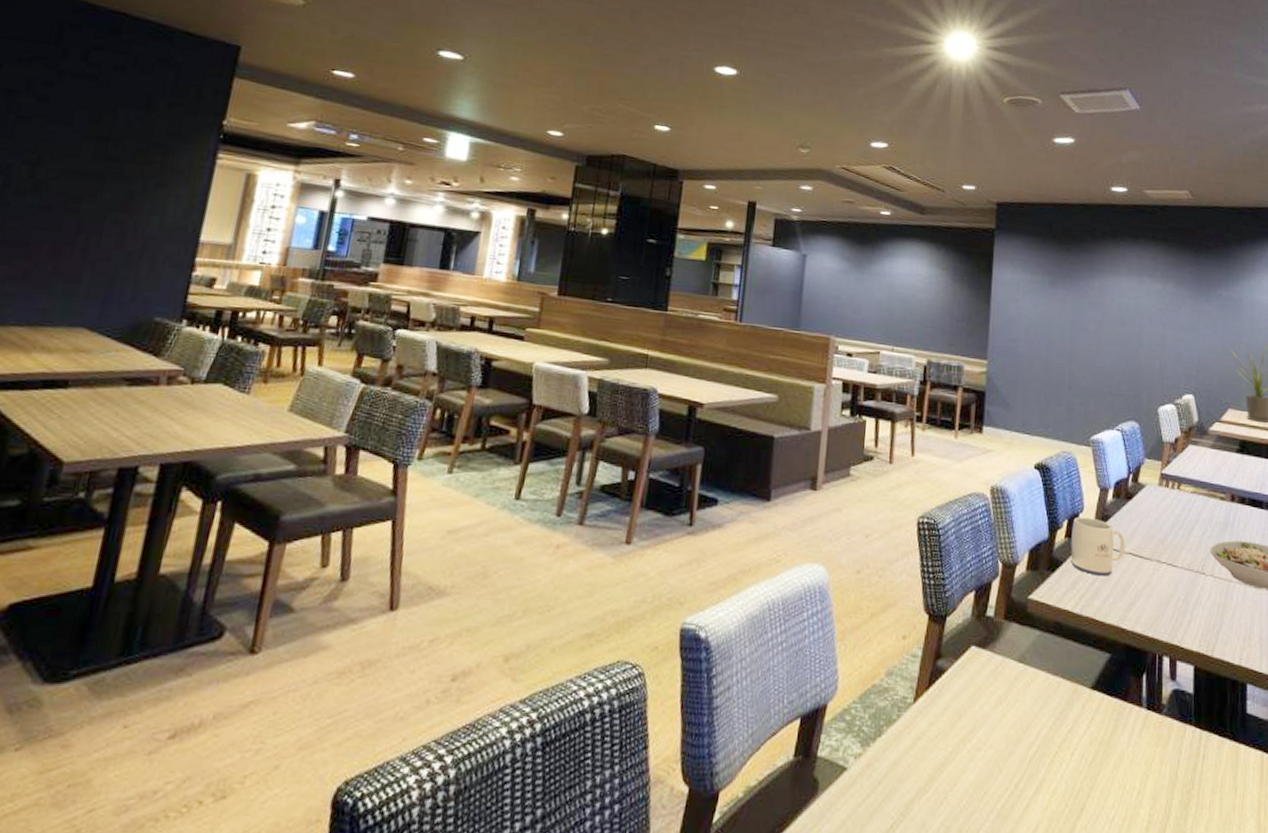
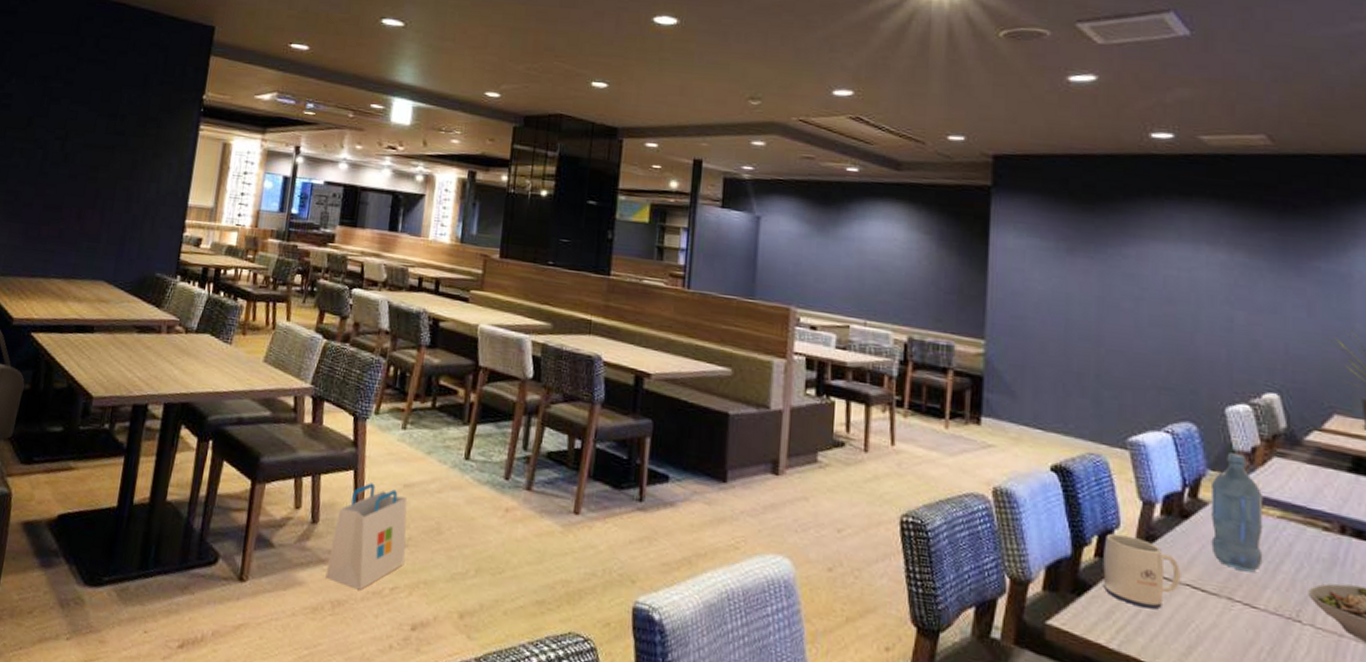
shopping bag: none [355,532,452,647] -> present [325,483,408,590]
water bottle: none [1146,444,1182,538] -> present [1211,453,1264,573]

